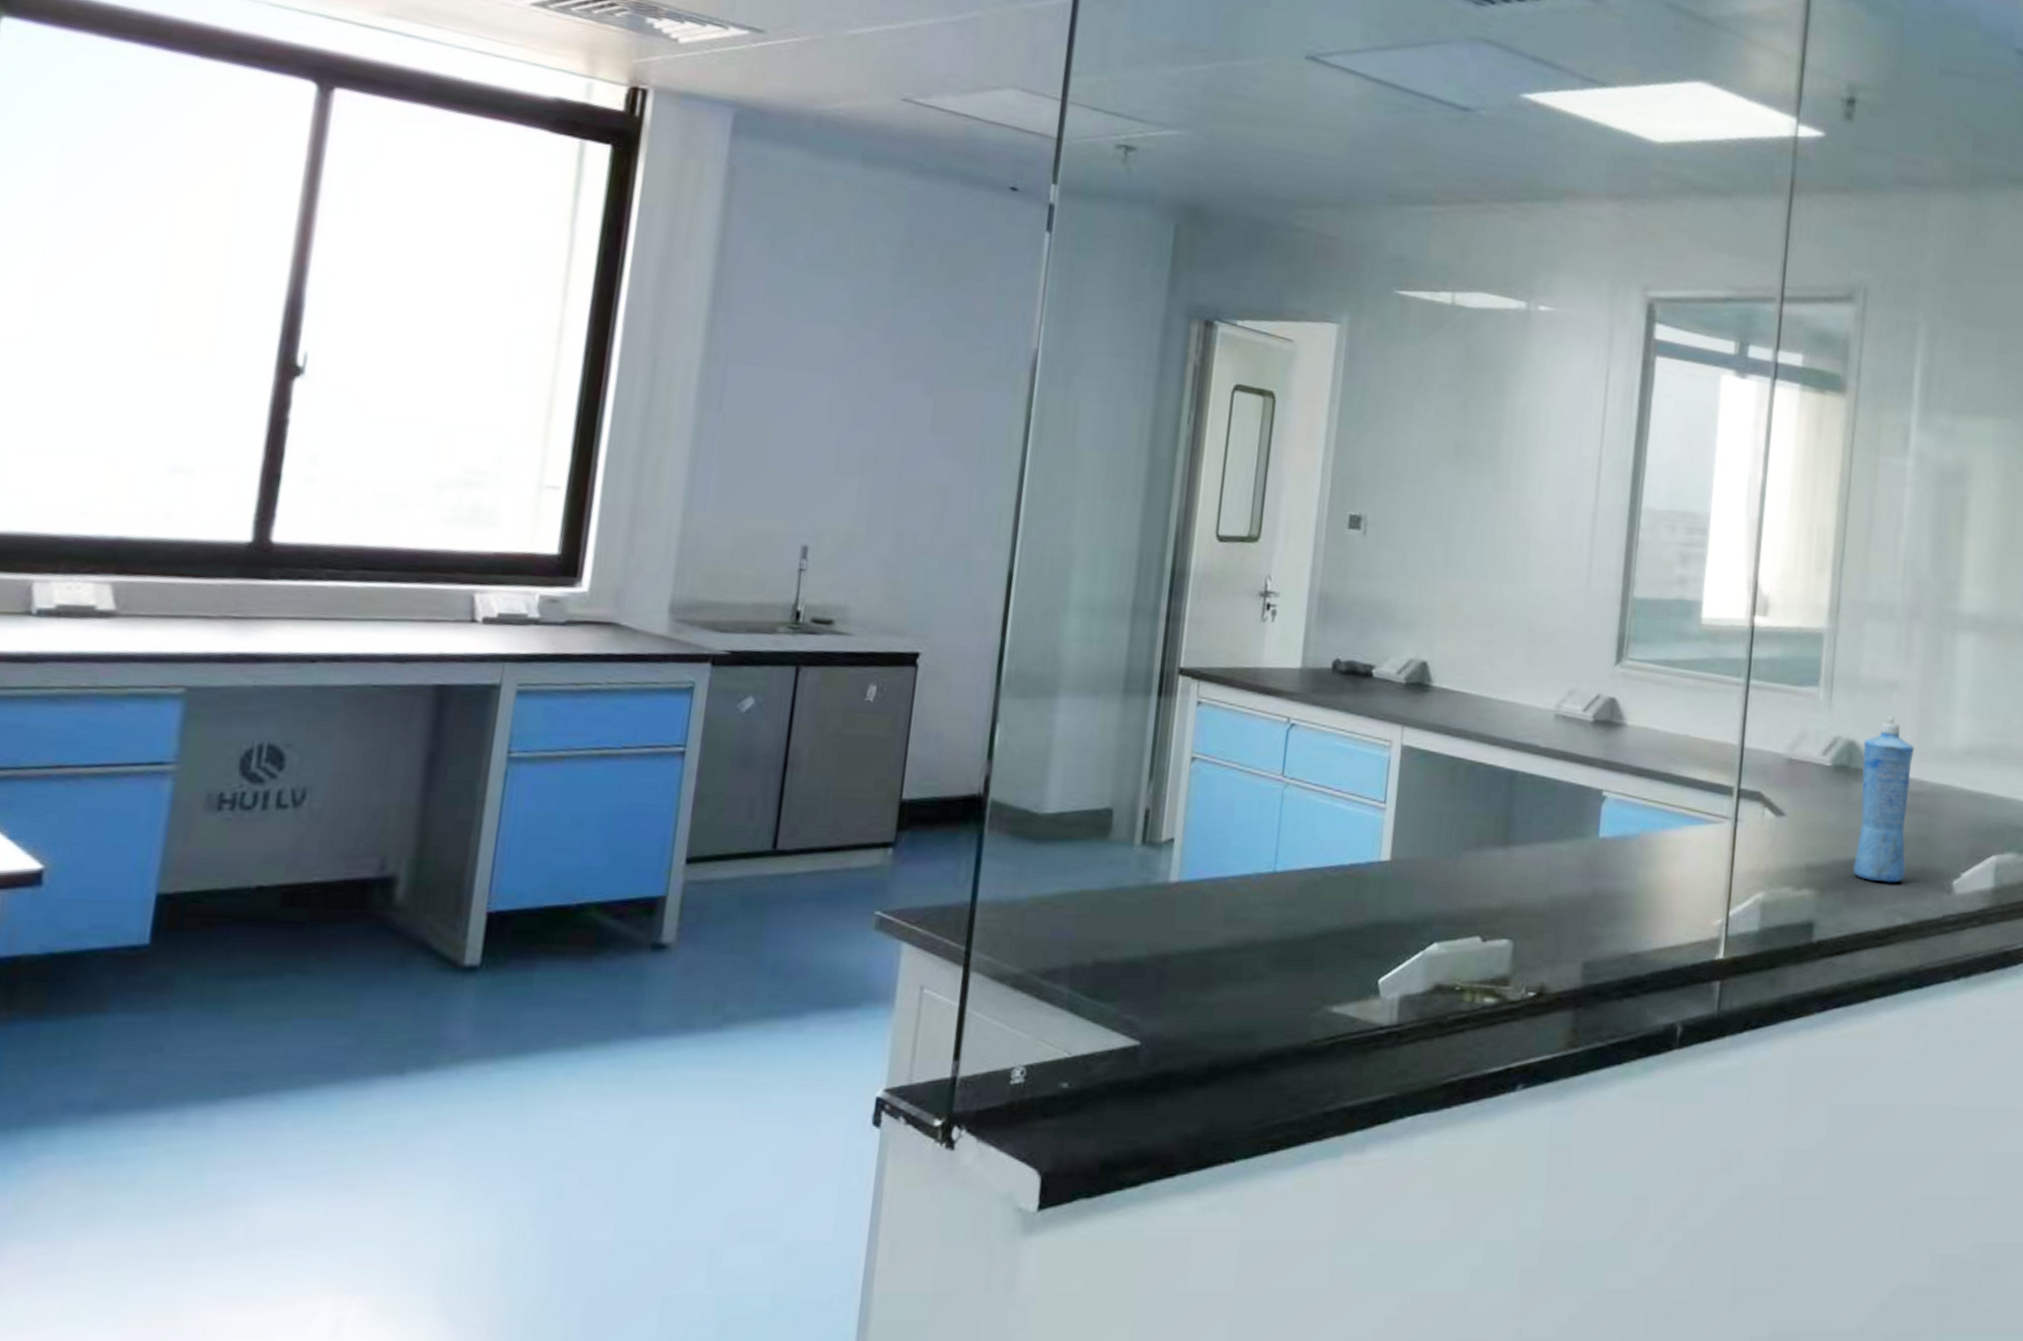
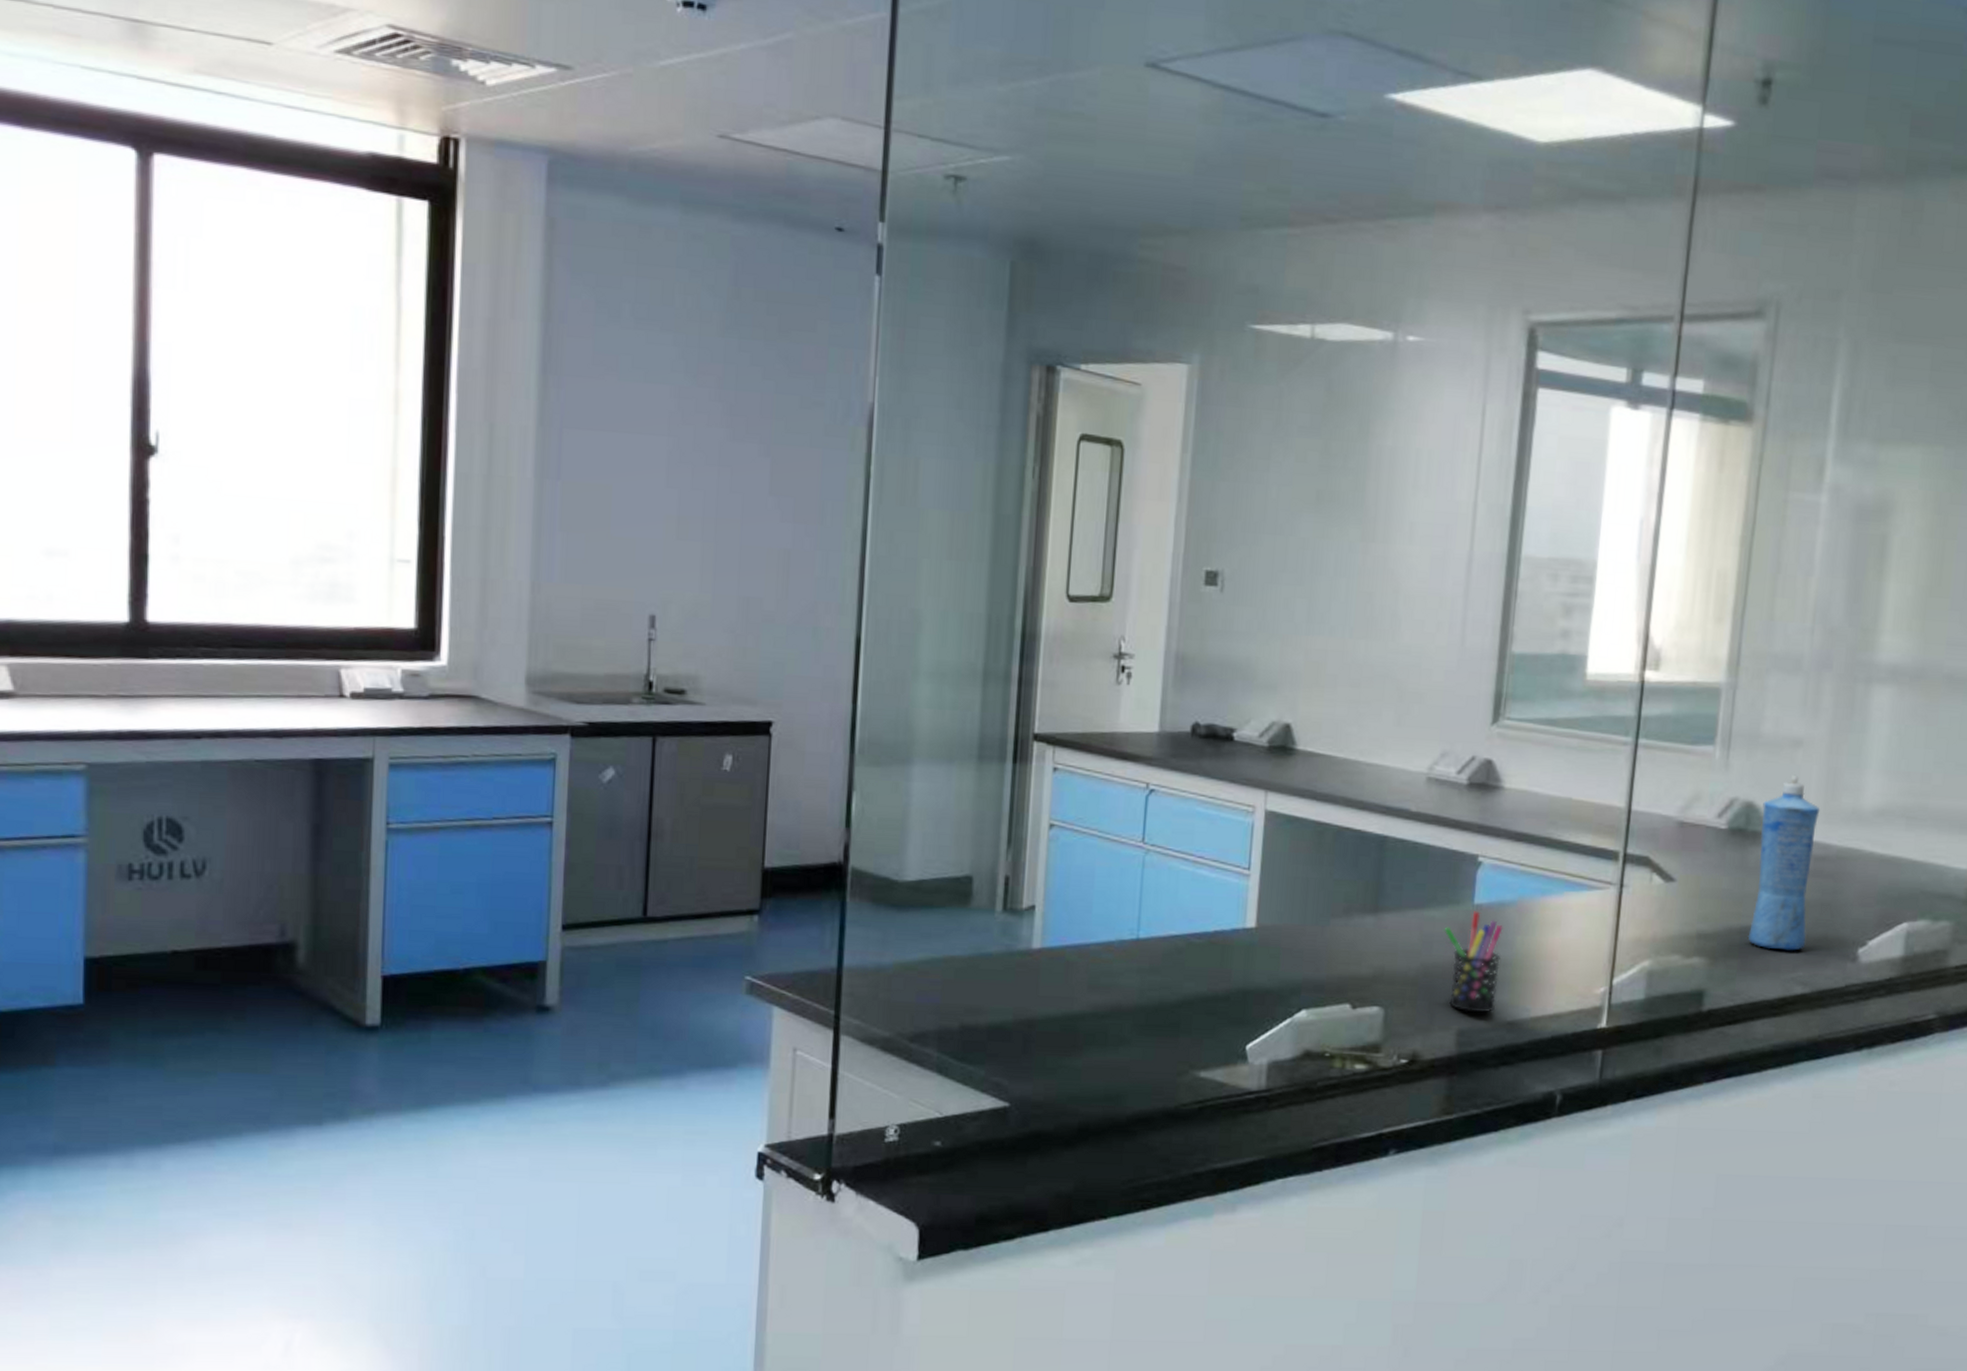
pen holder: none [1570,844,1626,945] -> present [1444,911,1503,1013]

